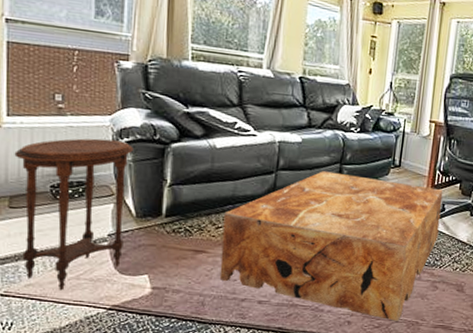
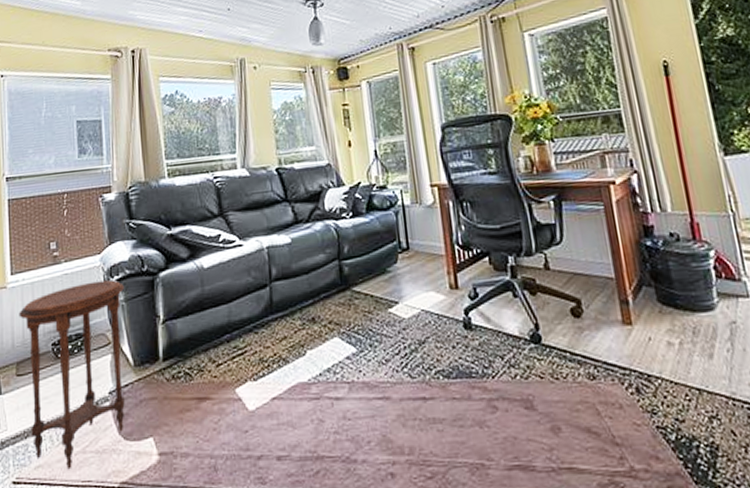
coffee table: present [219,171,444,321] -> none [223,268,480,466]

